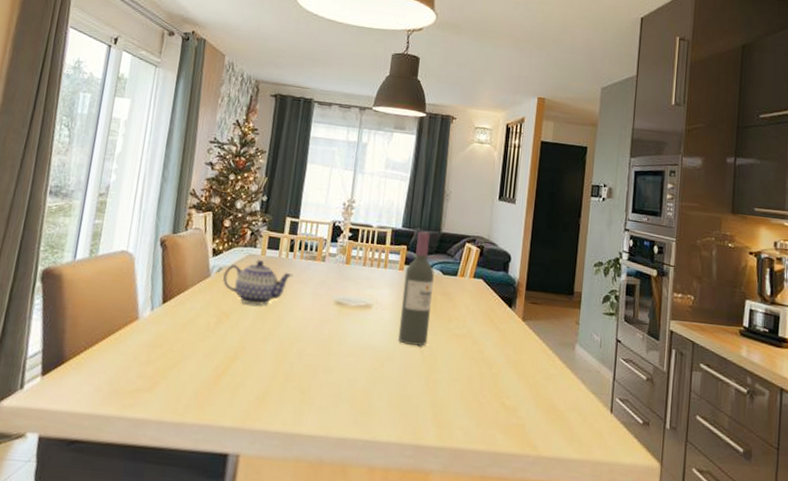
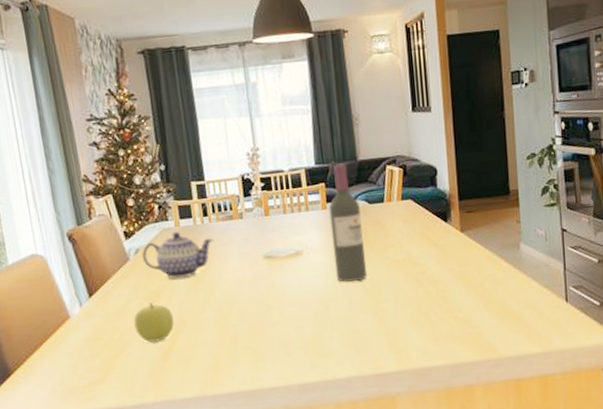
fruit: none [196,322,236,362] -> present [134,303,175,342]

